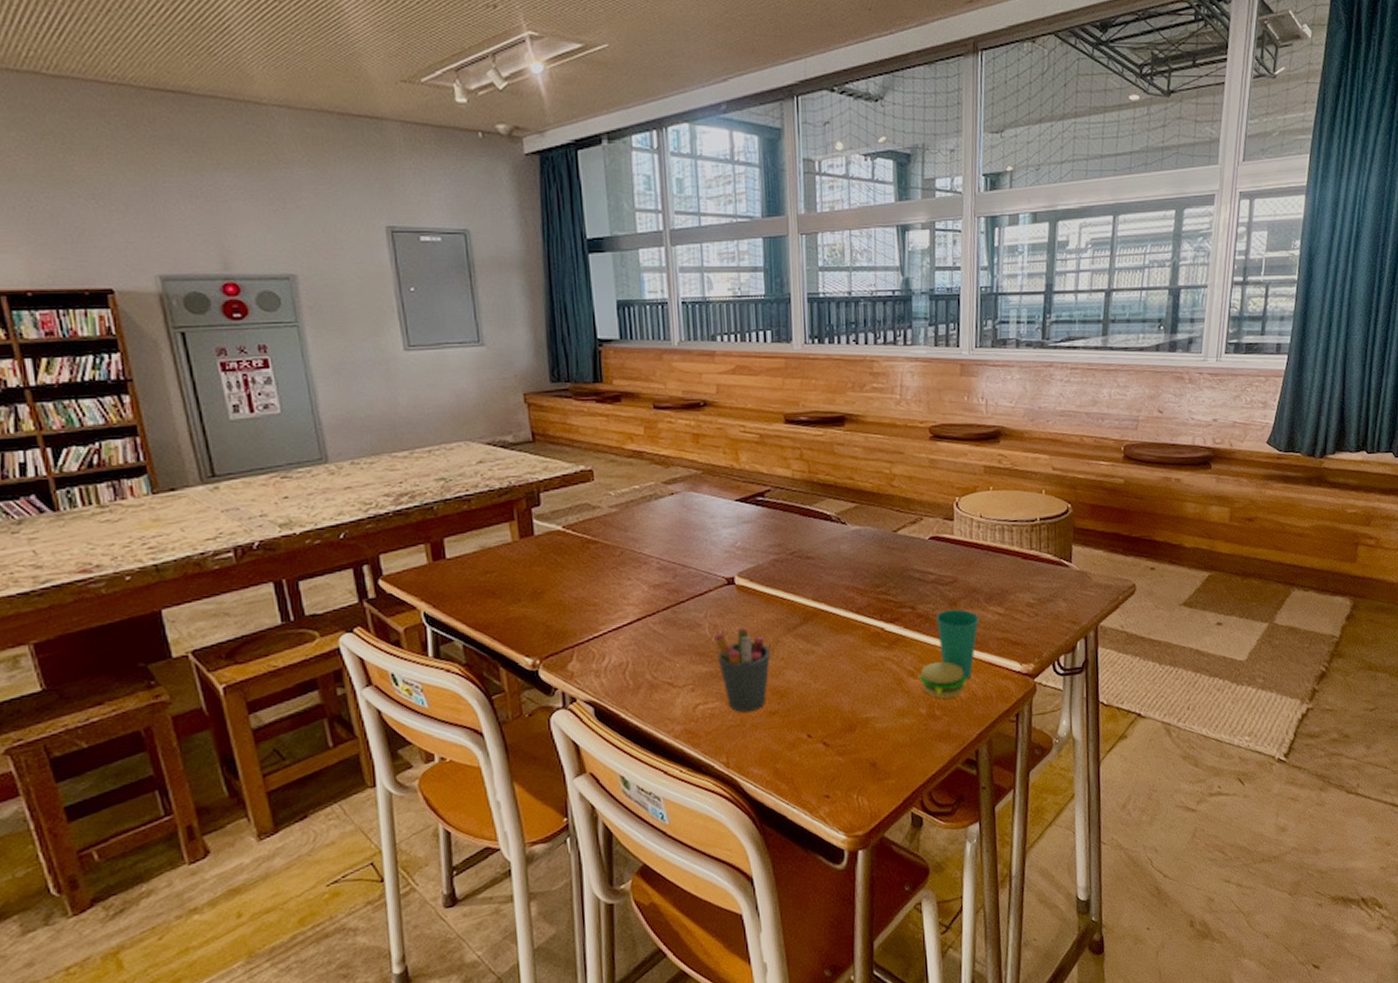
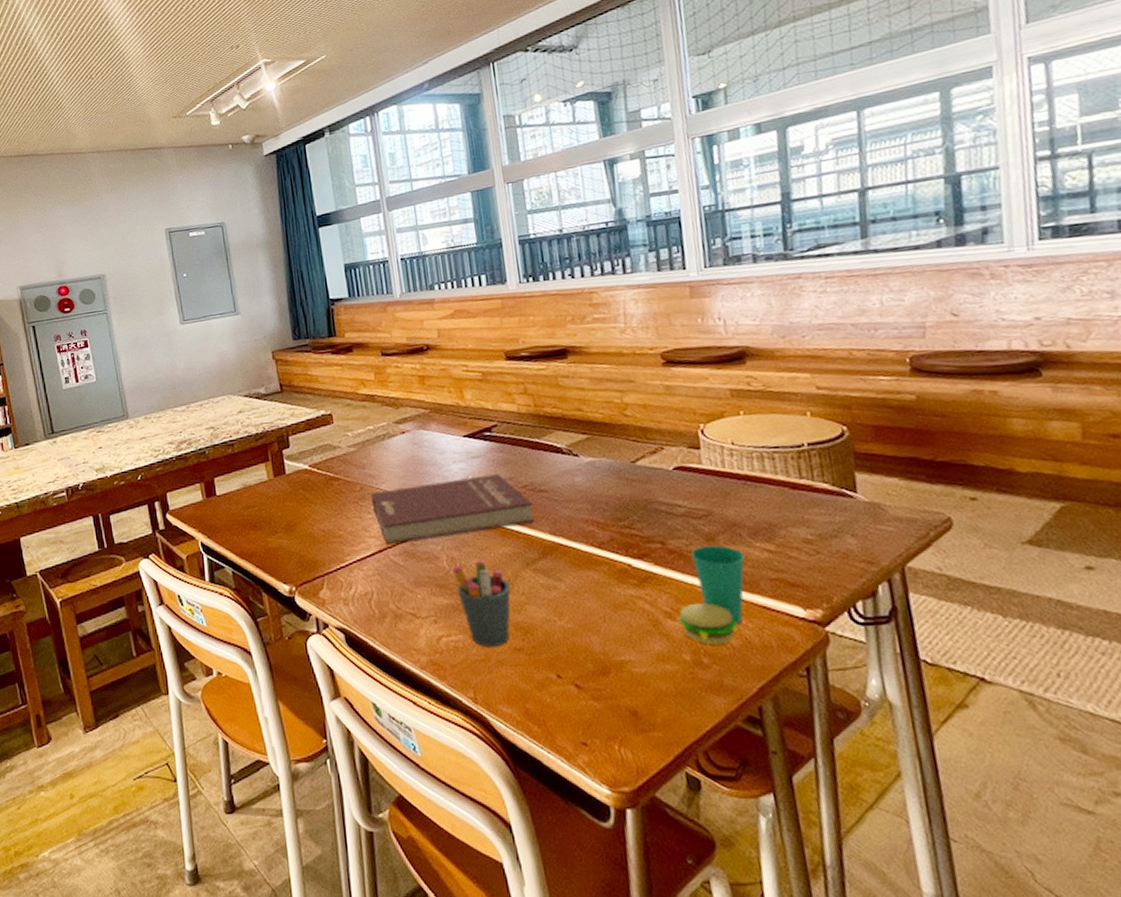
book: none [631,540,799,612] -> present [370,474,534,544]

